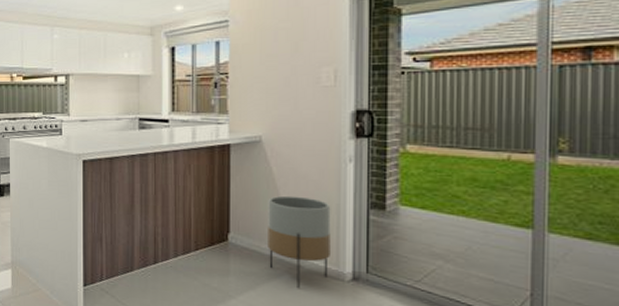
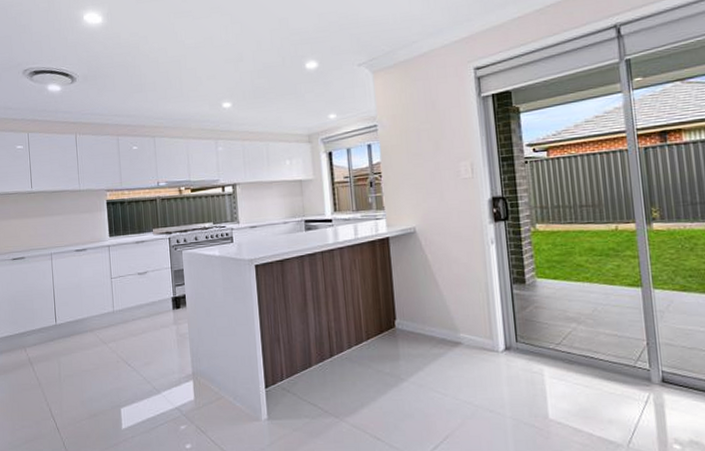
planter: present [268,195,331,289] -> none [426,279,485,365]

